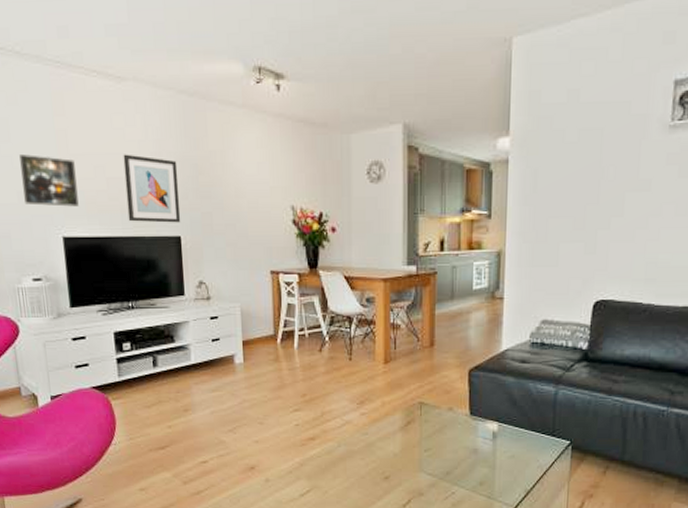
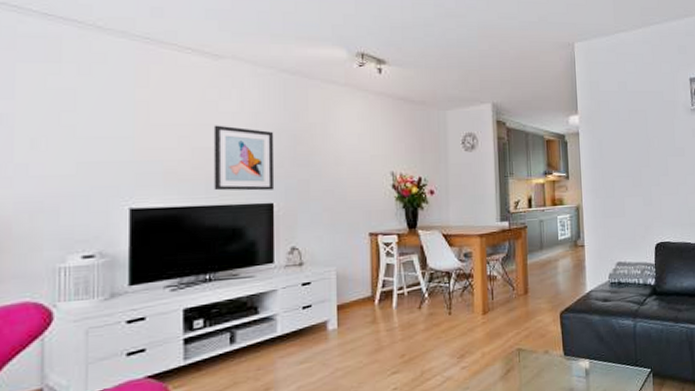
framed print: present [19,154,79,207] -> none [85,124,155,177]

